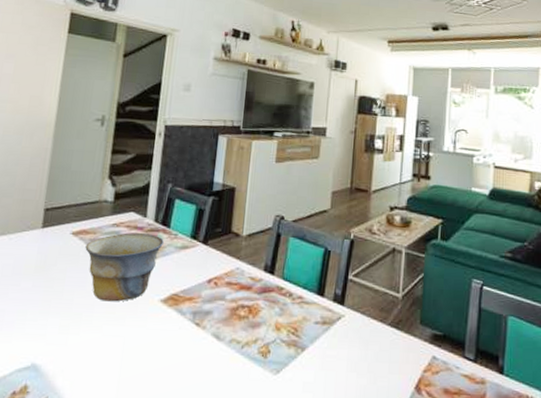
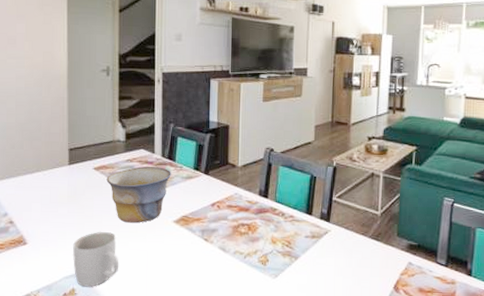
mug: none [30,312,88,383] -> present [73,232,119,287]

